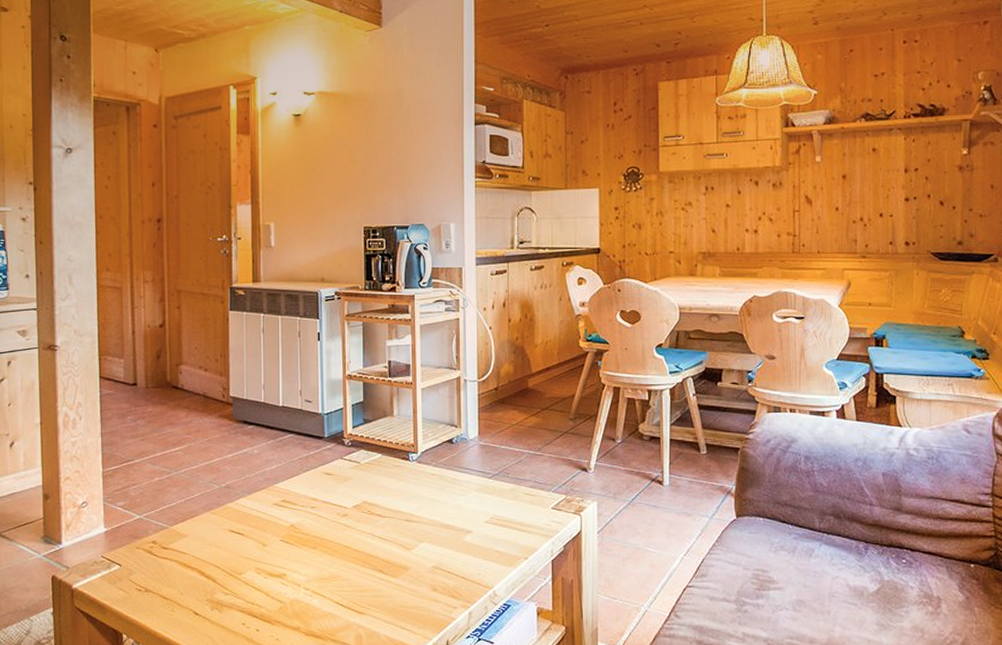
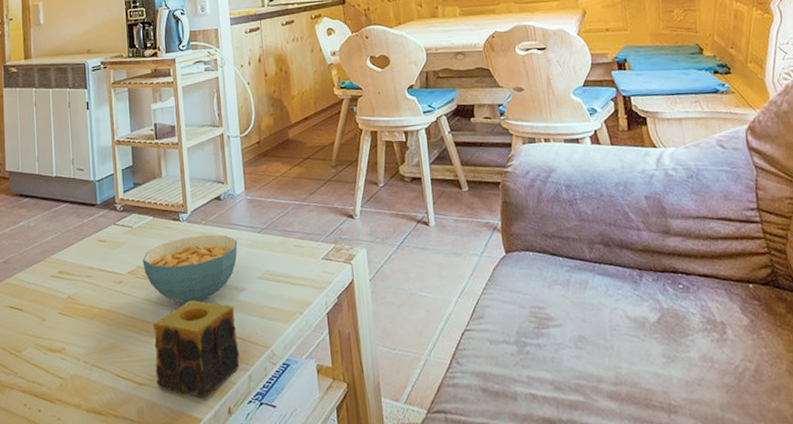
cereal bowl: none [369,476,467,541] -> present [142,234,238,304]
candle: none [376,539,461,630] -> present [153,301,239,398]

